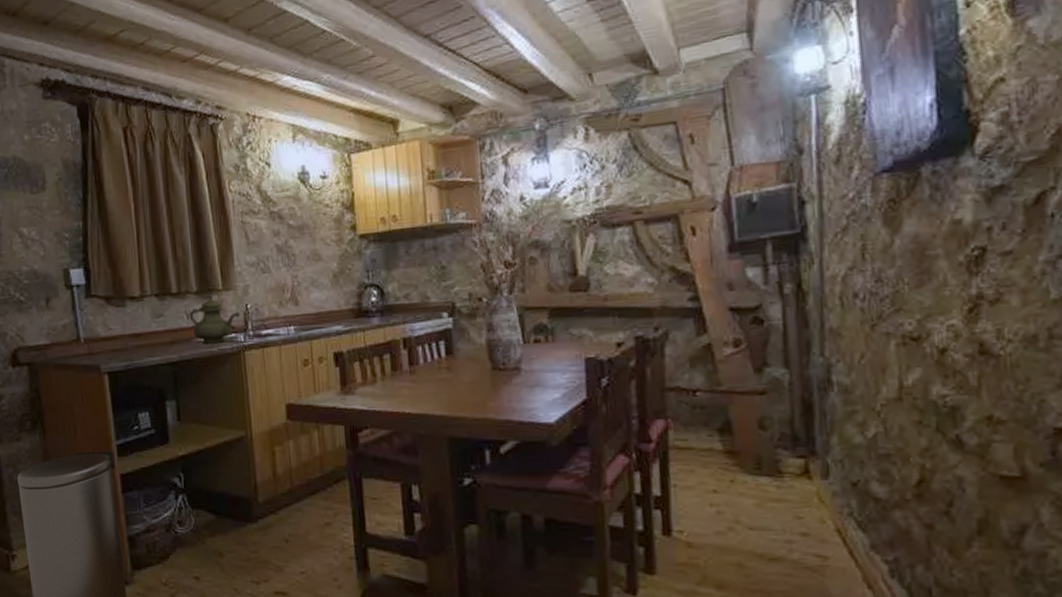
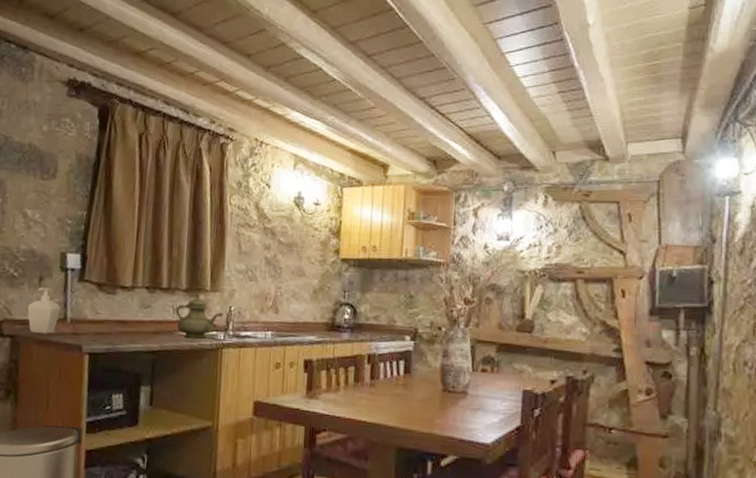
soap bottle: none [39,308,72,359] -> present [27,287,61,334]

